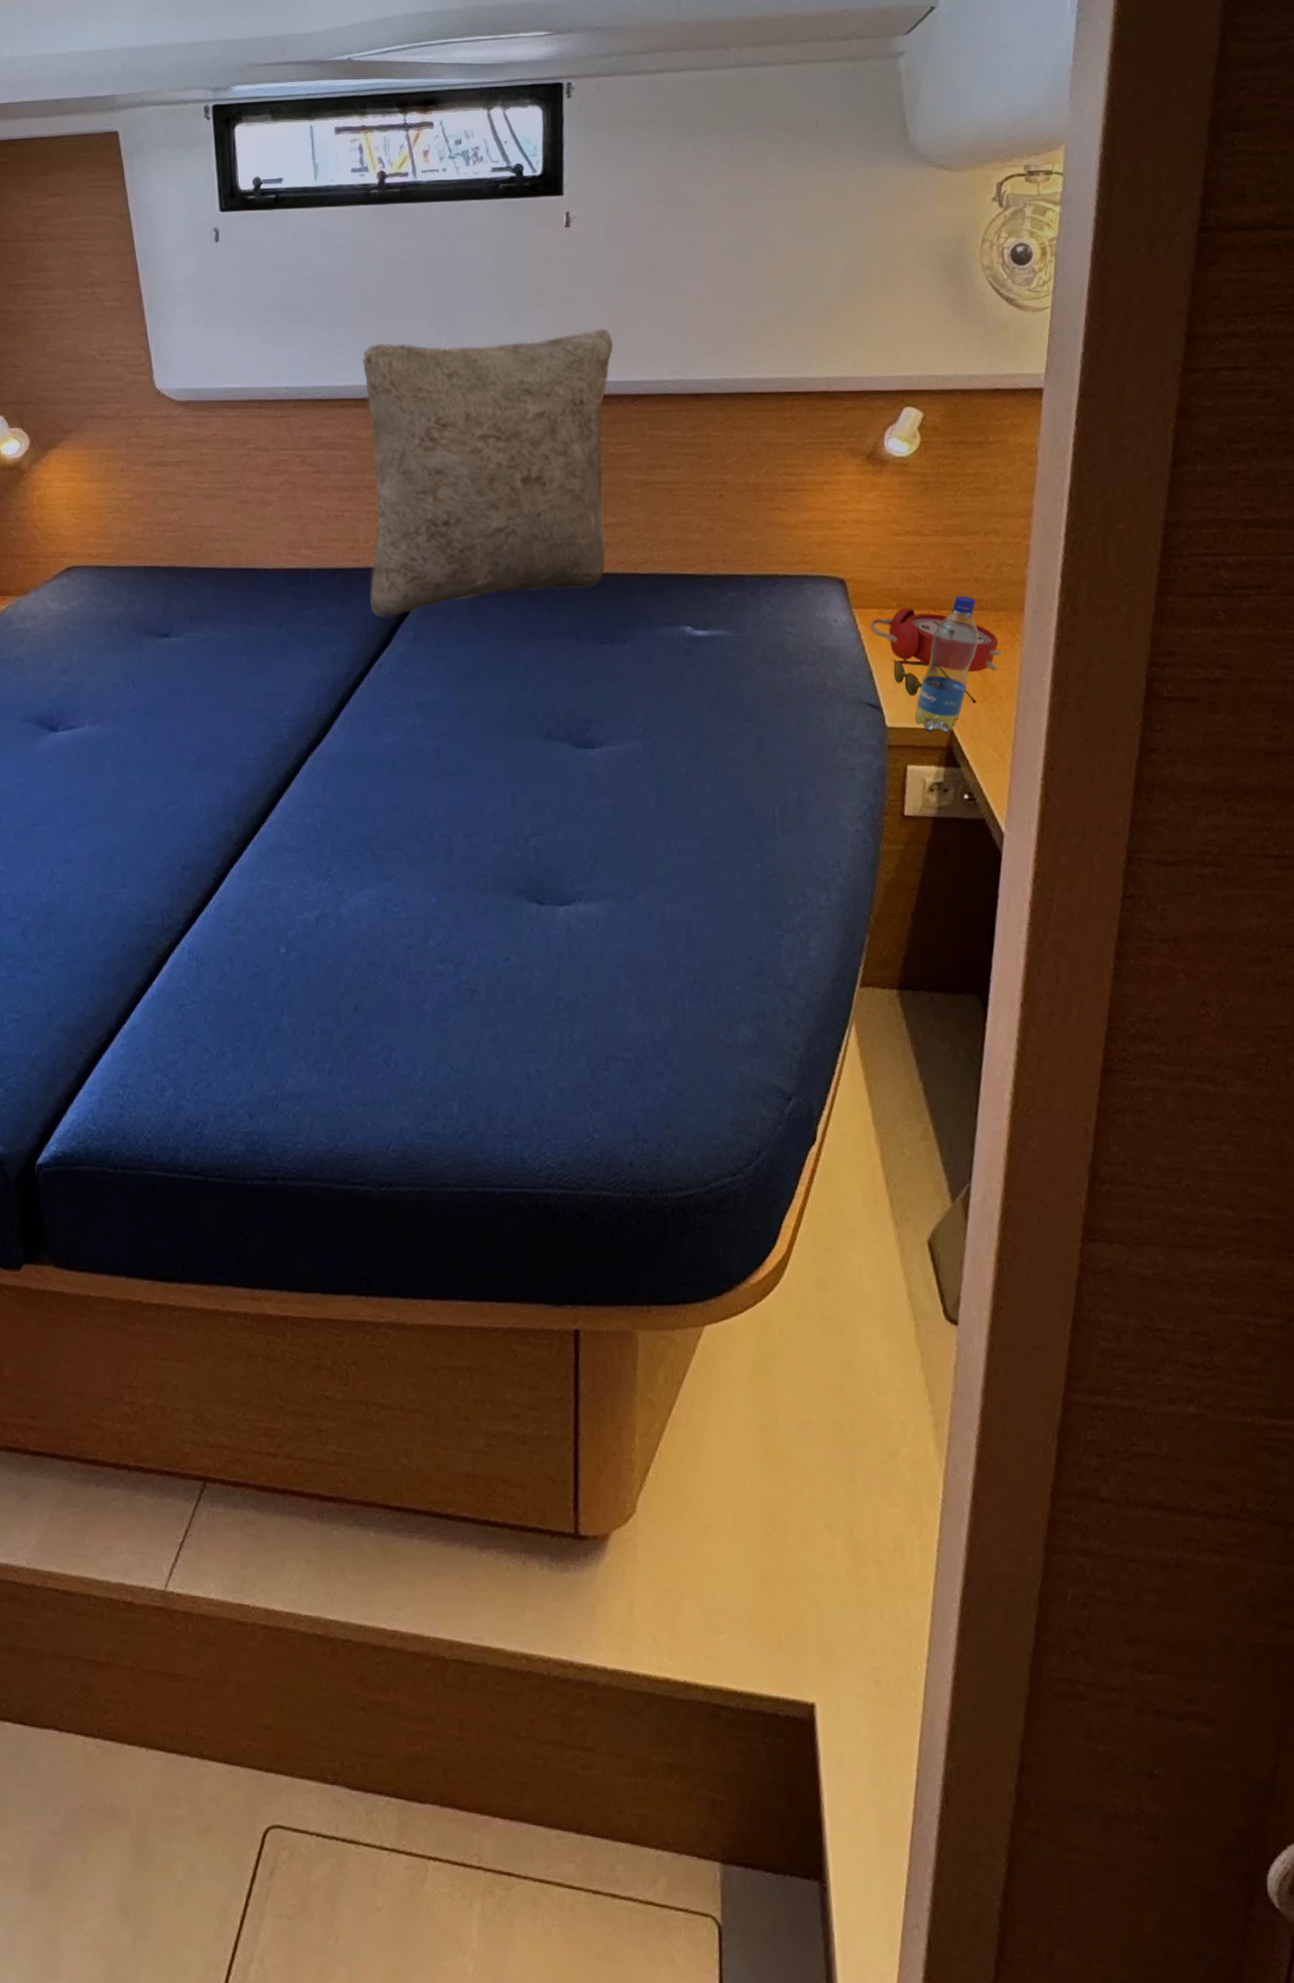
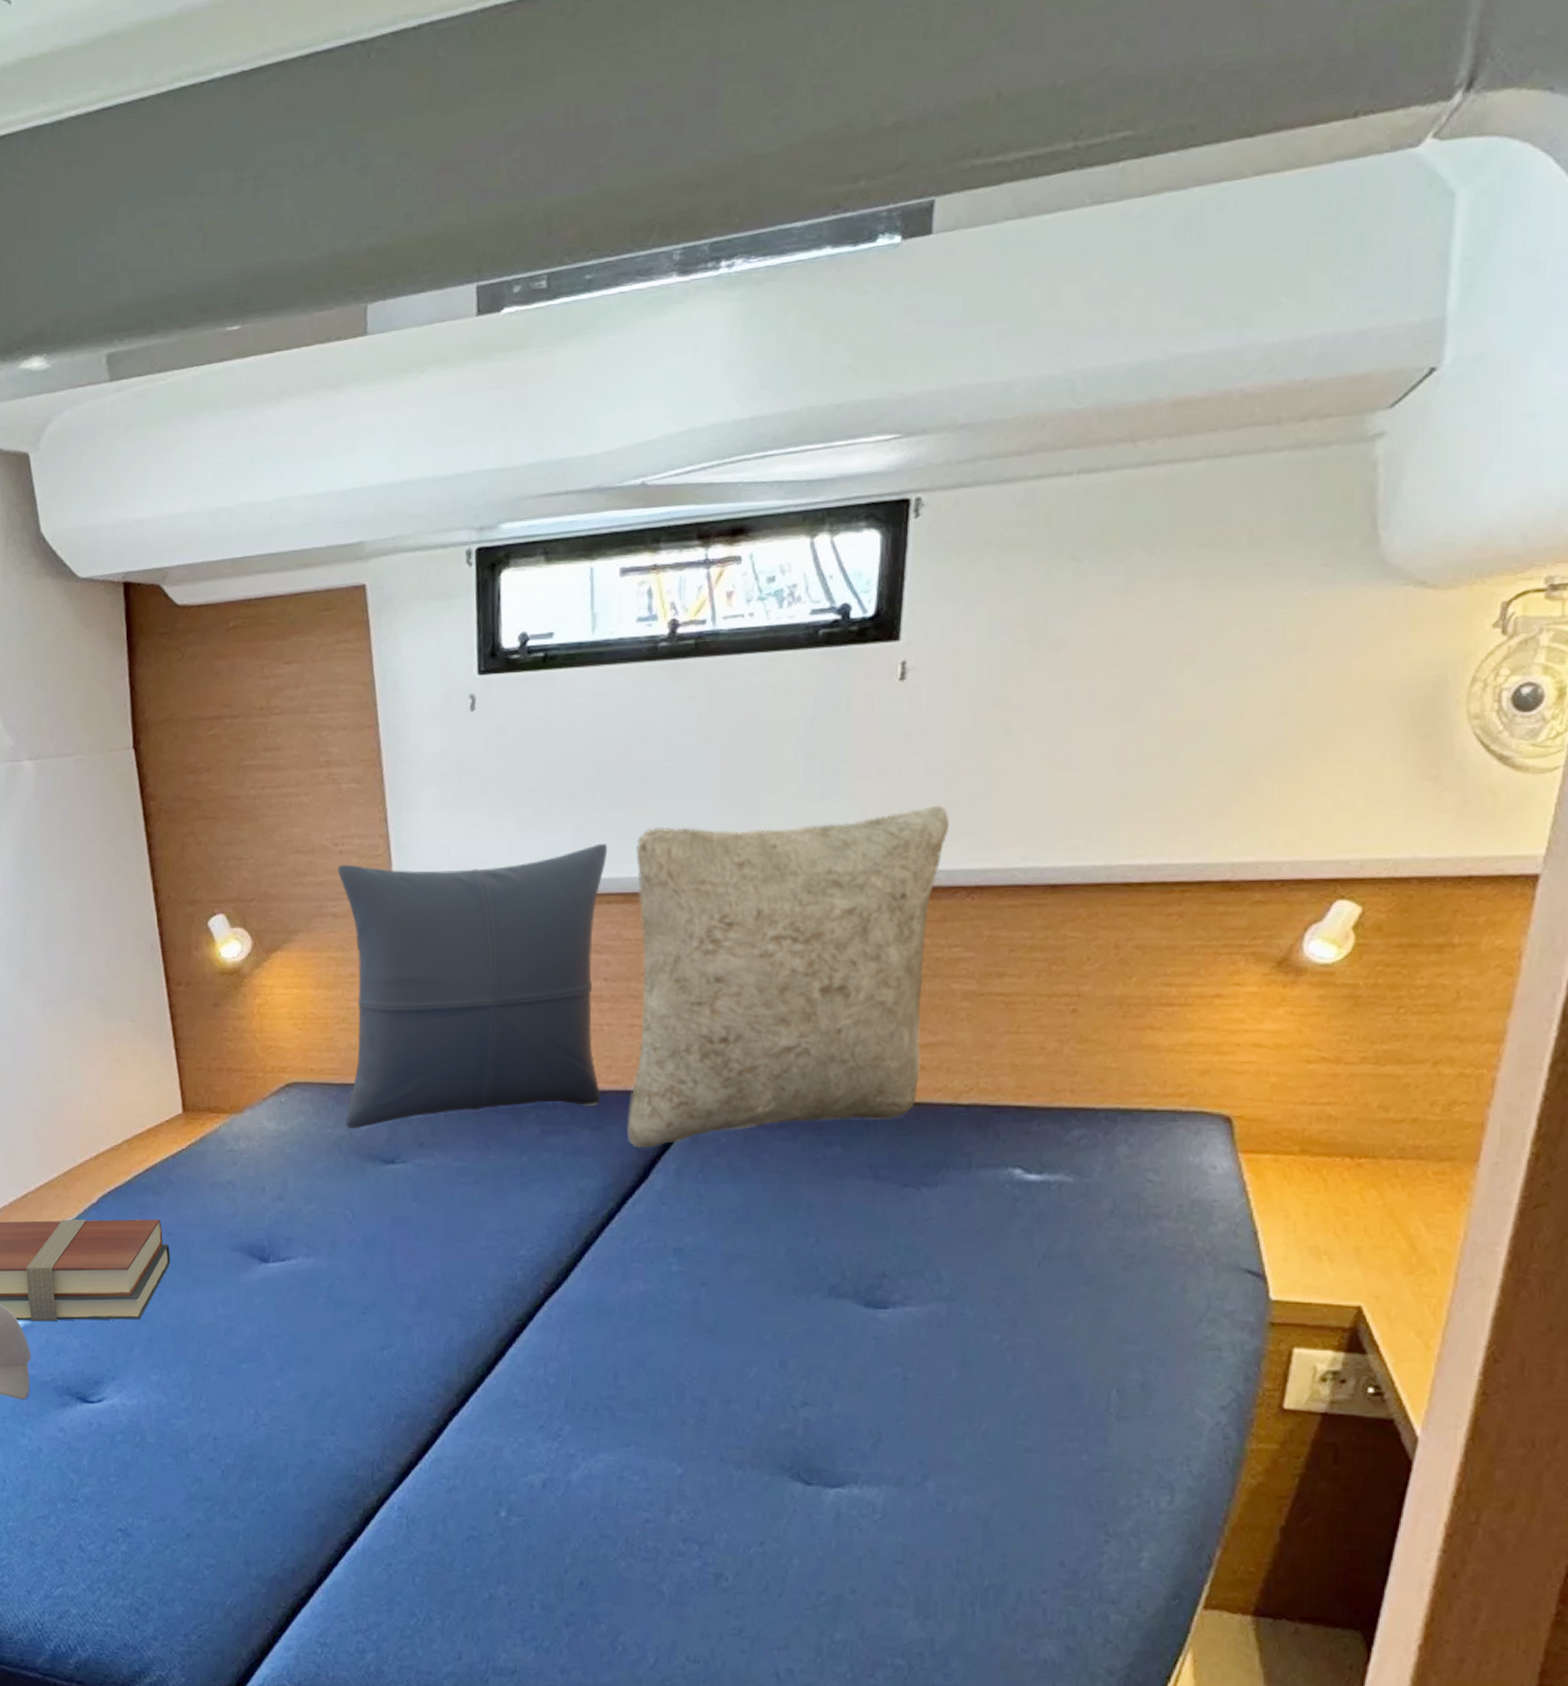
pillow: none [105,356,347,607] -> present [337,843,608,1129]
alarm clock: present [870,608,1002,672] -> none [1260,1154,1440,1236]
sunglasses: present [893,659,977,704] -> none [1287,1217,1399,1277]
bottle: present [914,595,979,734] -> none [1310,1140,1411,1312]

